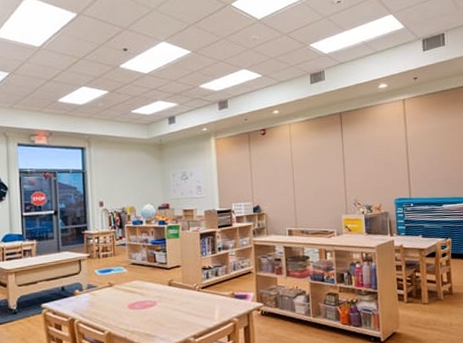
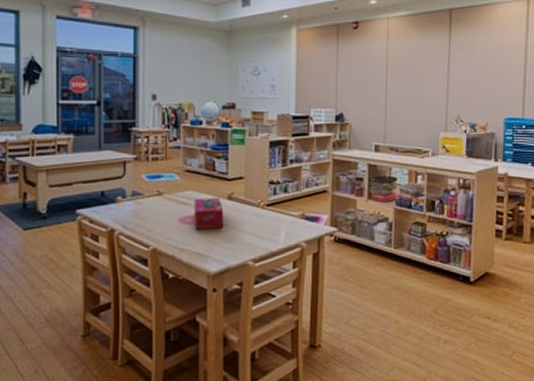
tissue box: none [140,285,167,314] -> present [194,198,224,230]

